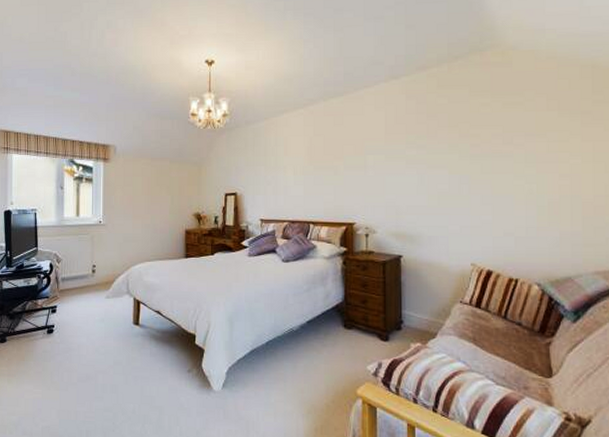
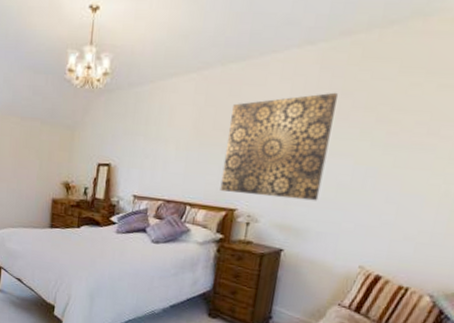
wall art: none [337,115,424,209] -> present [220,92,338,201]

